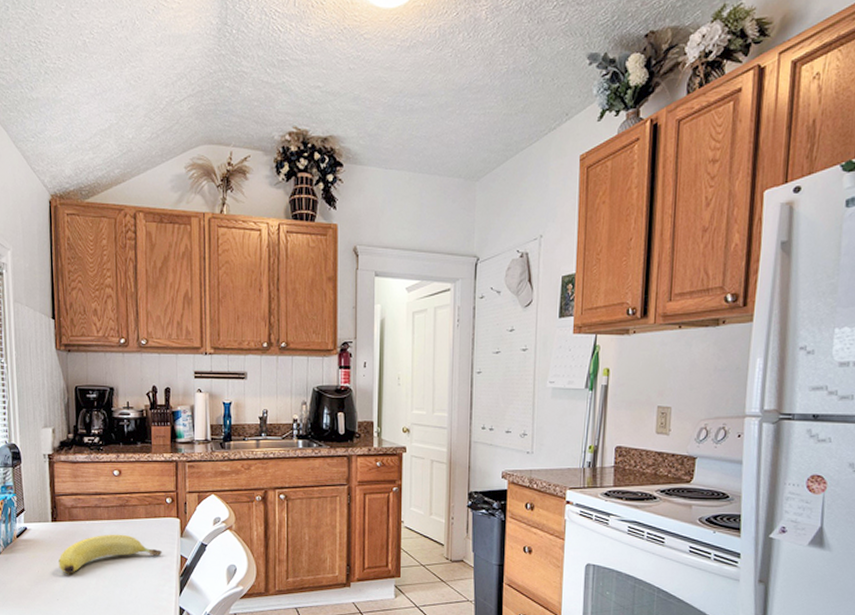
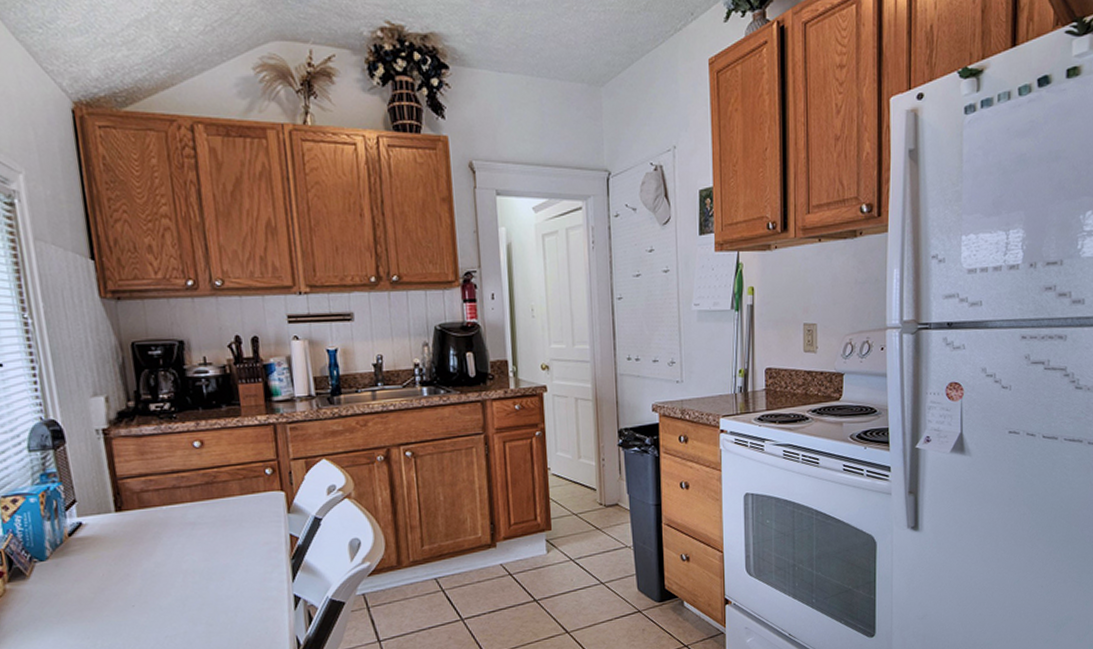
banana: present [59,534,162,574] -> none [129,517,266,574]

